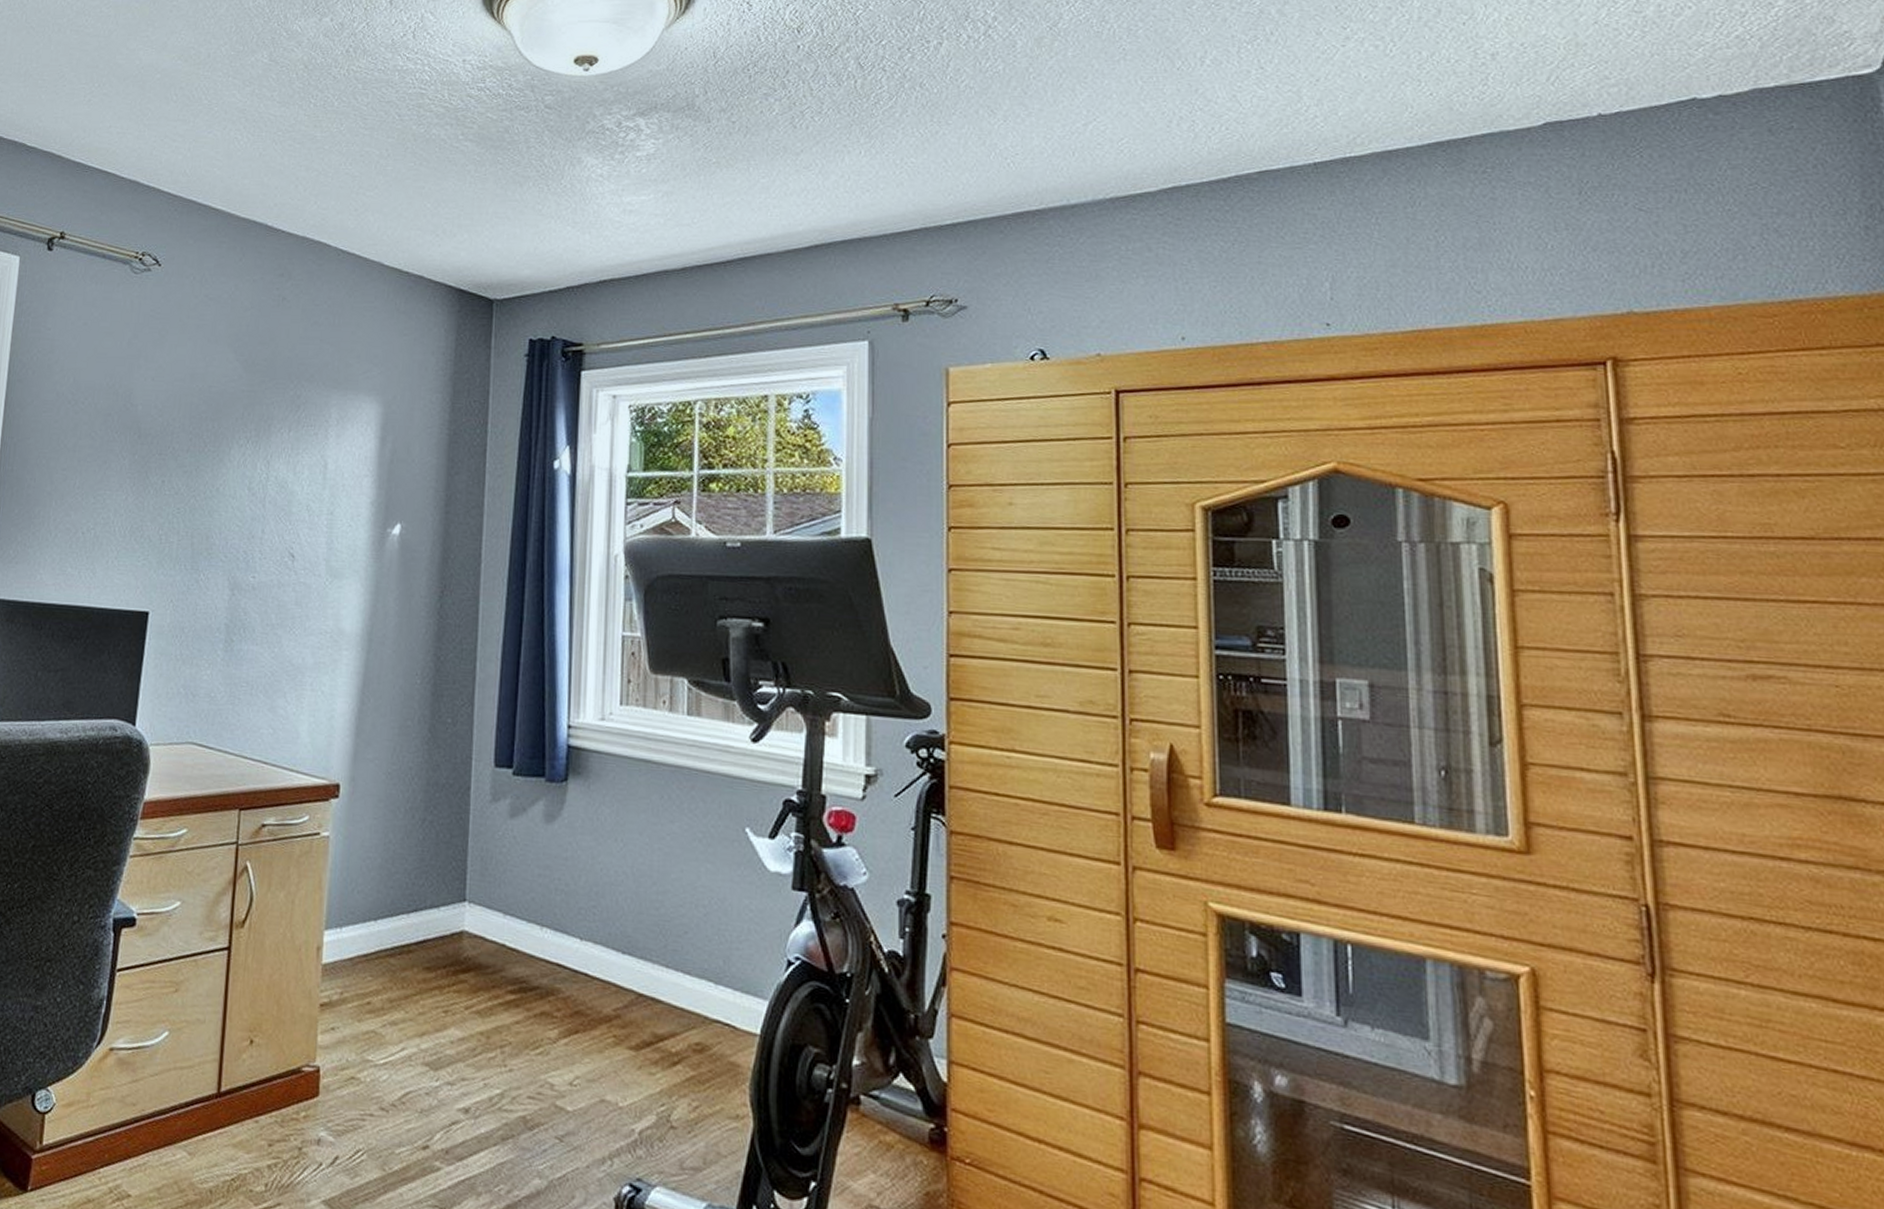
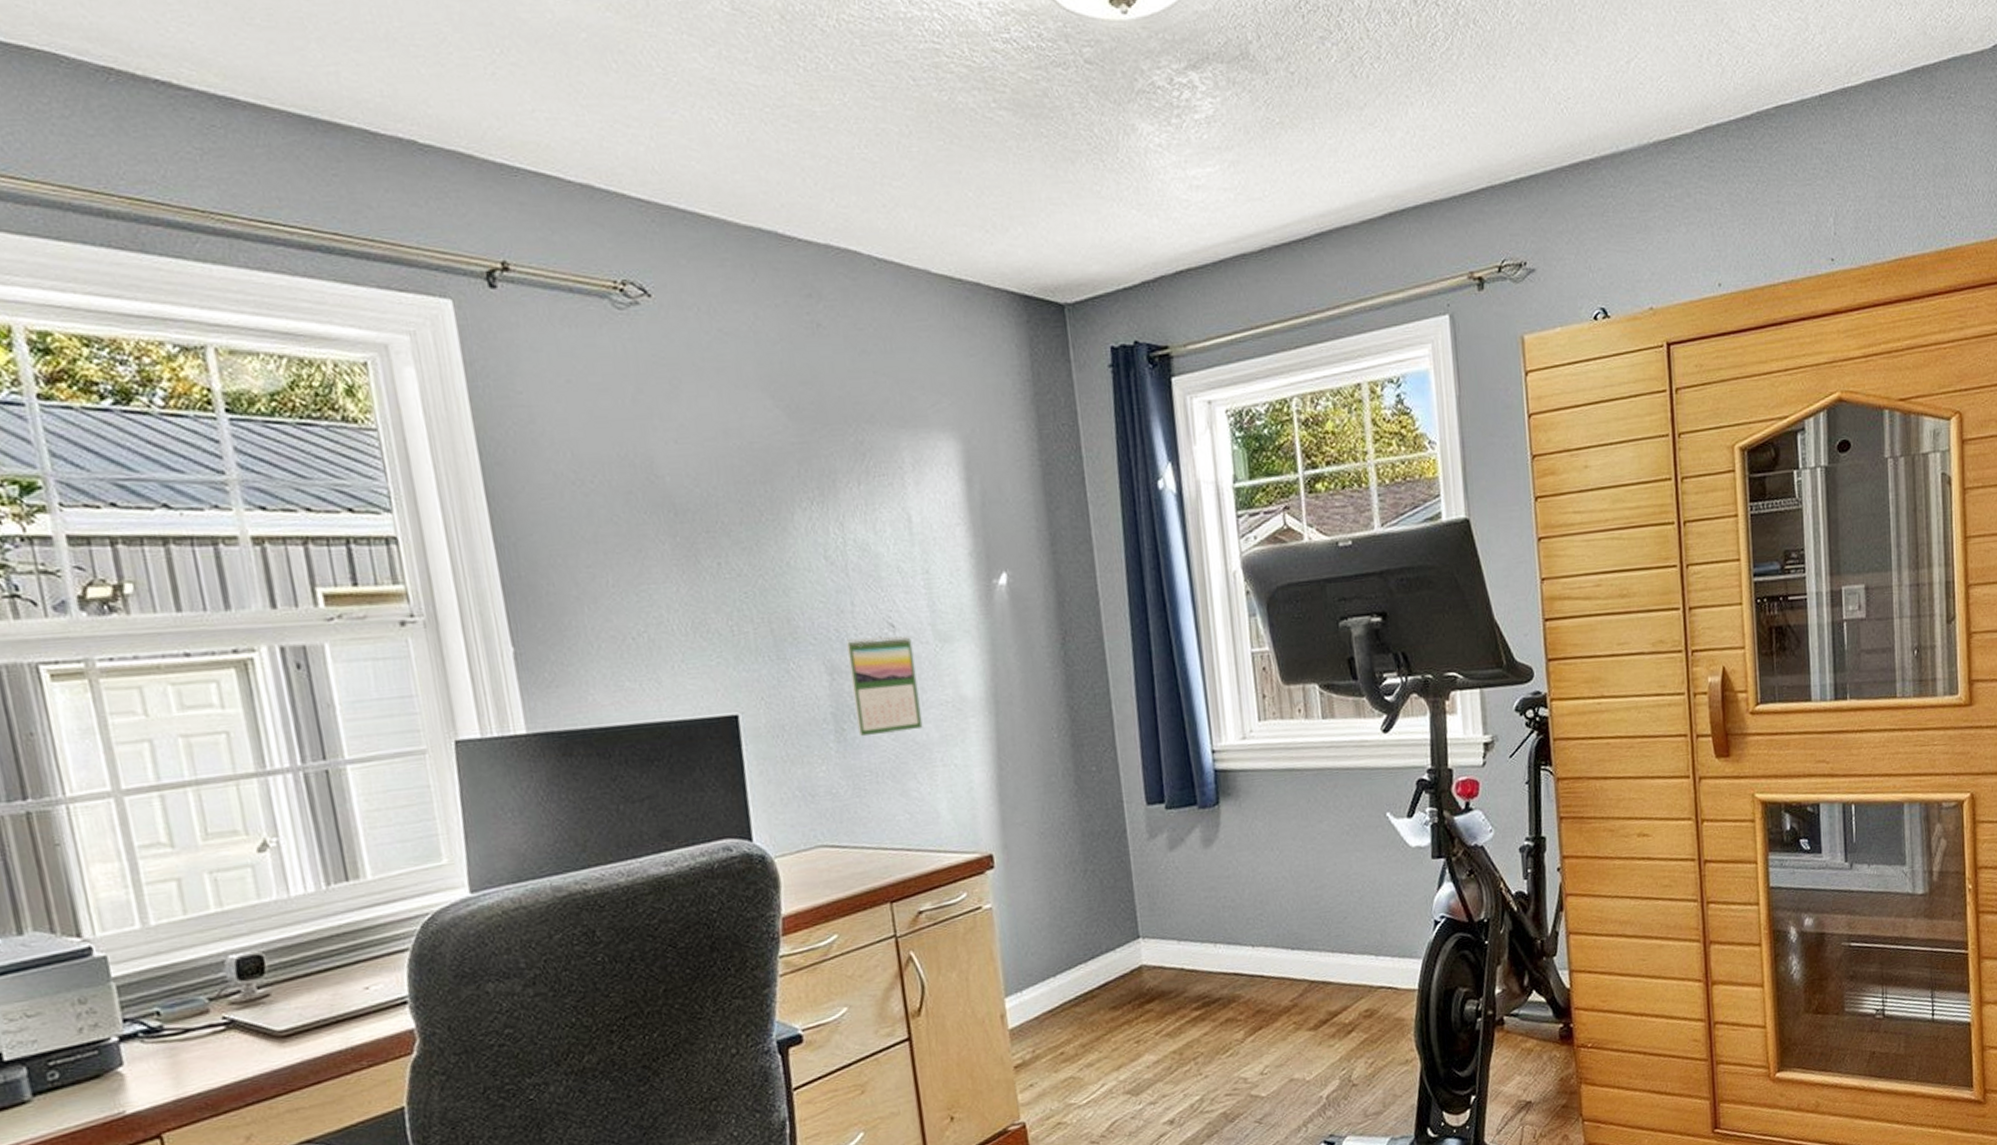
calendar: none [244,562,306,652] -> present [846,635,923,737]

